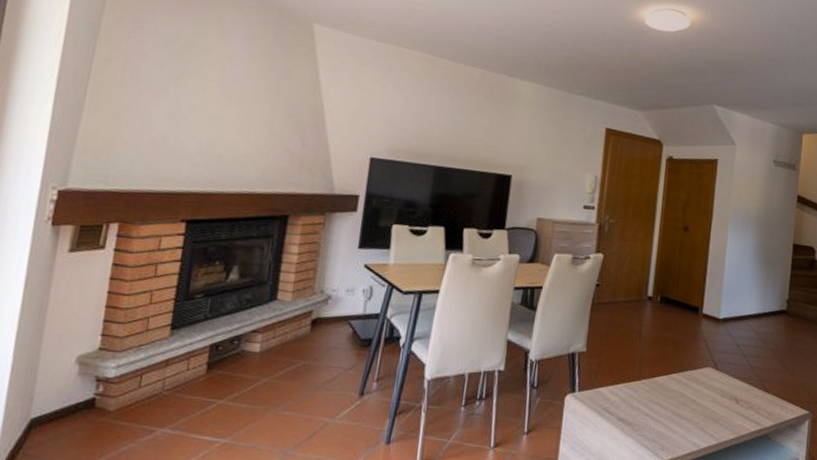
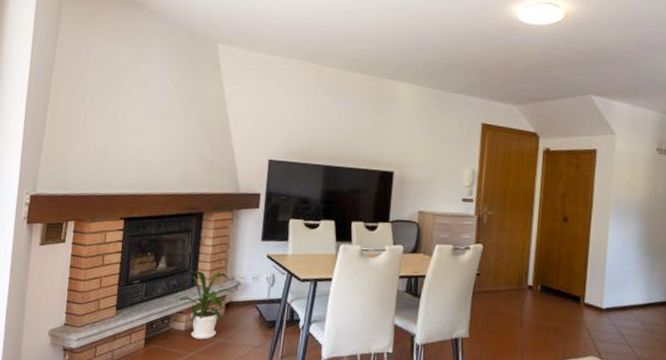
house plant: none [251,282,324,363] -> present [177,271,235,340]

